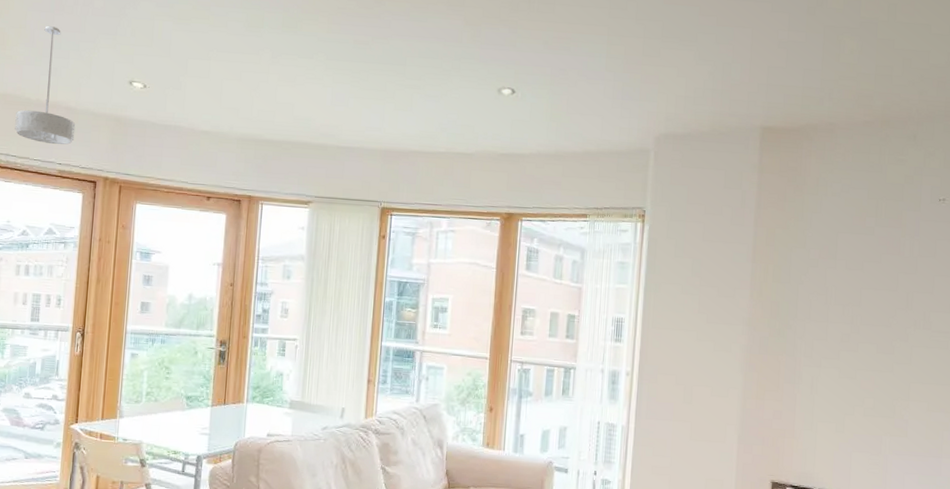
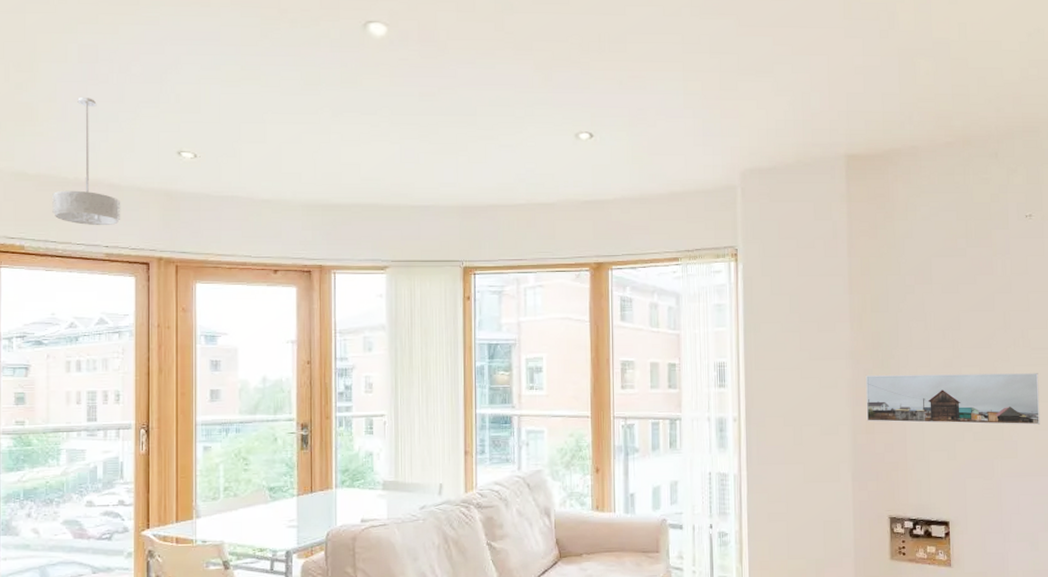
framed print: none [758,342,937,407] -> present [865,373,1041,425]

